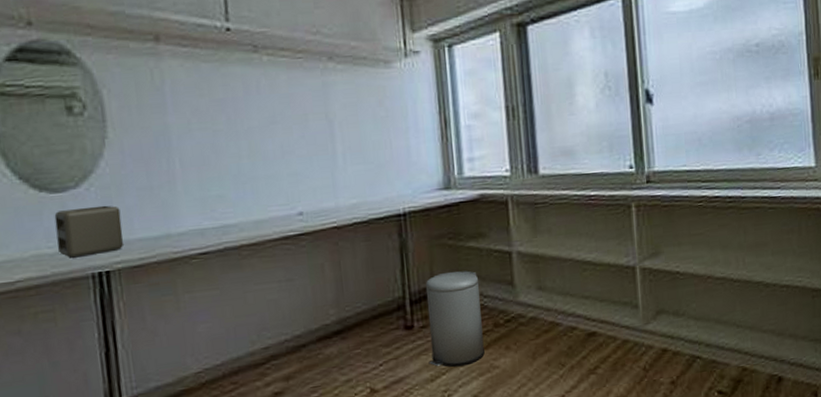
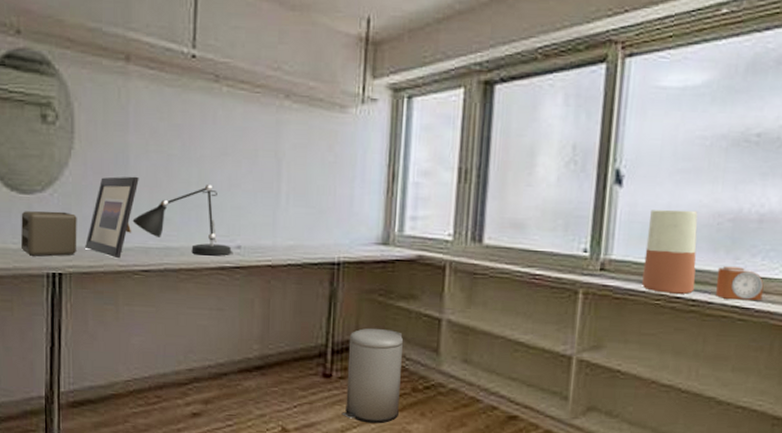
picture frame: none [132,157,185,246] -> present [85,176,139,259]
desk lamp: none [182,154,296,228] -> present [132,184,233,256]
vase: none [681,117,729,195] -> present [642,209,698,294]
alarm clock: none [745,161,785,192] -> present [716,266,764,300]

